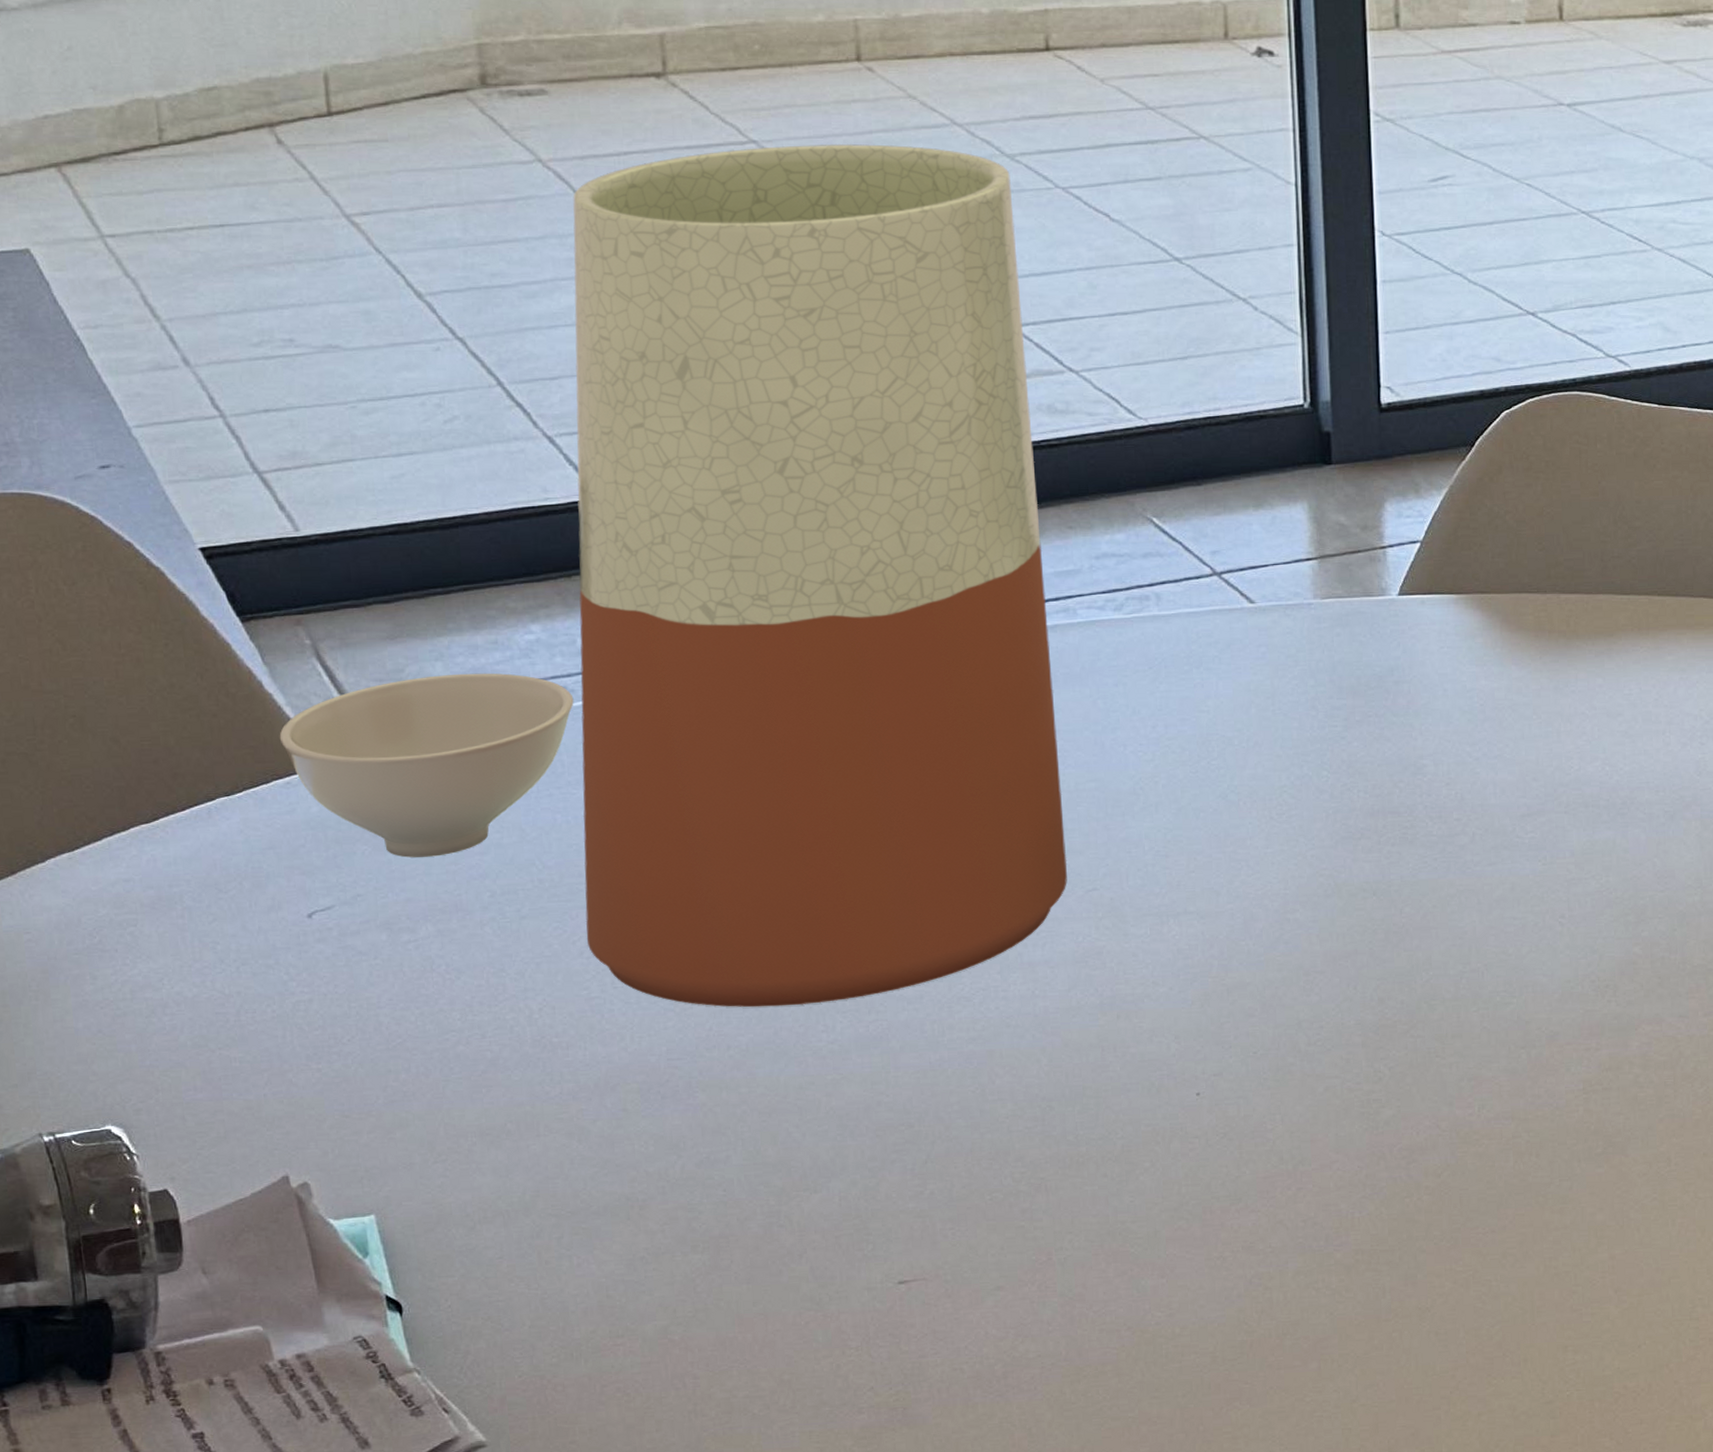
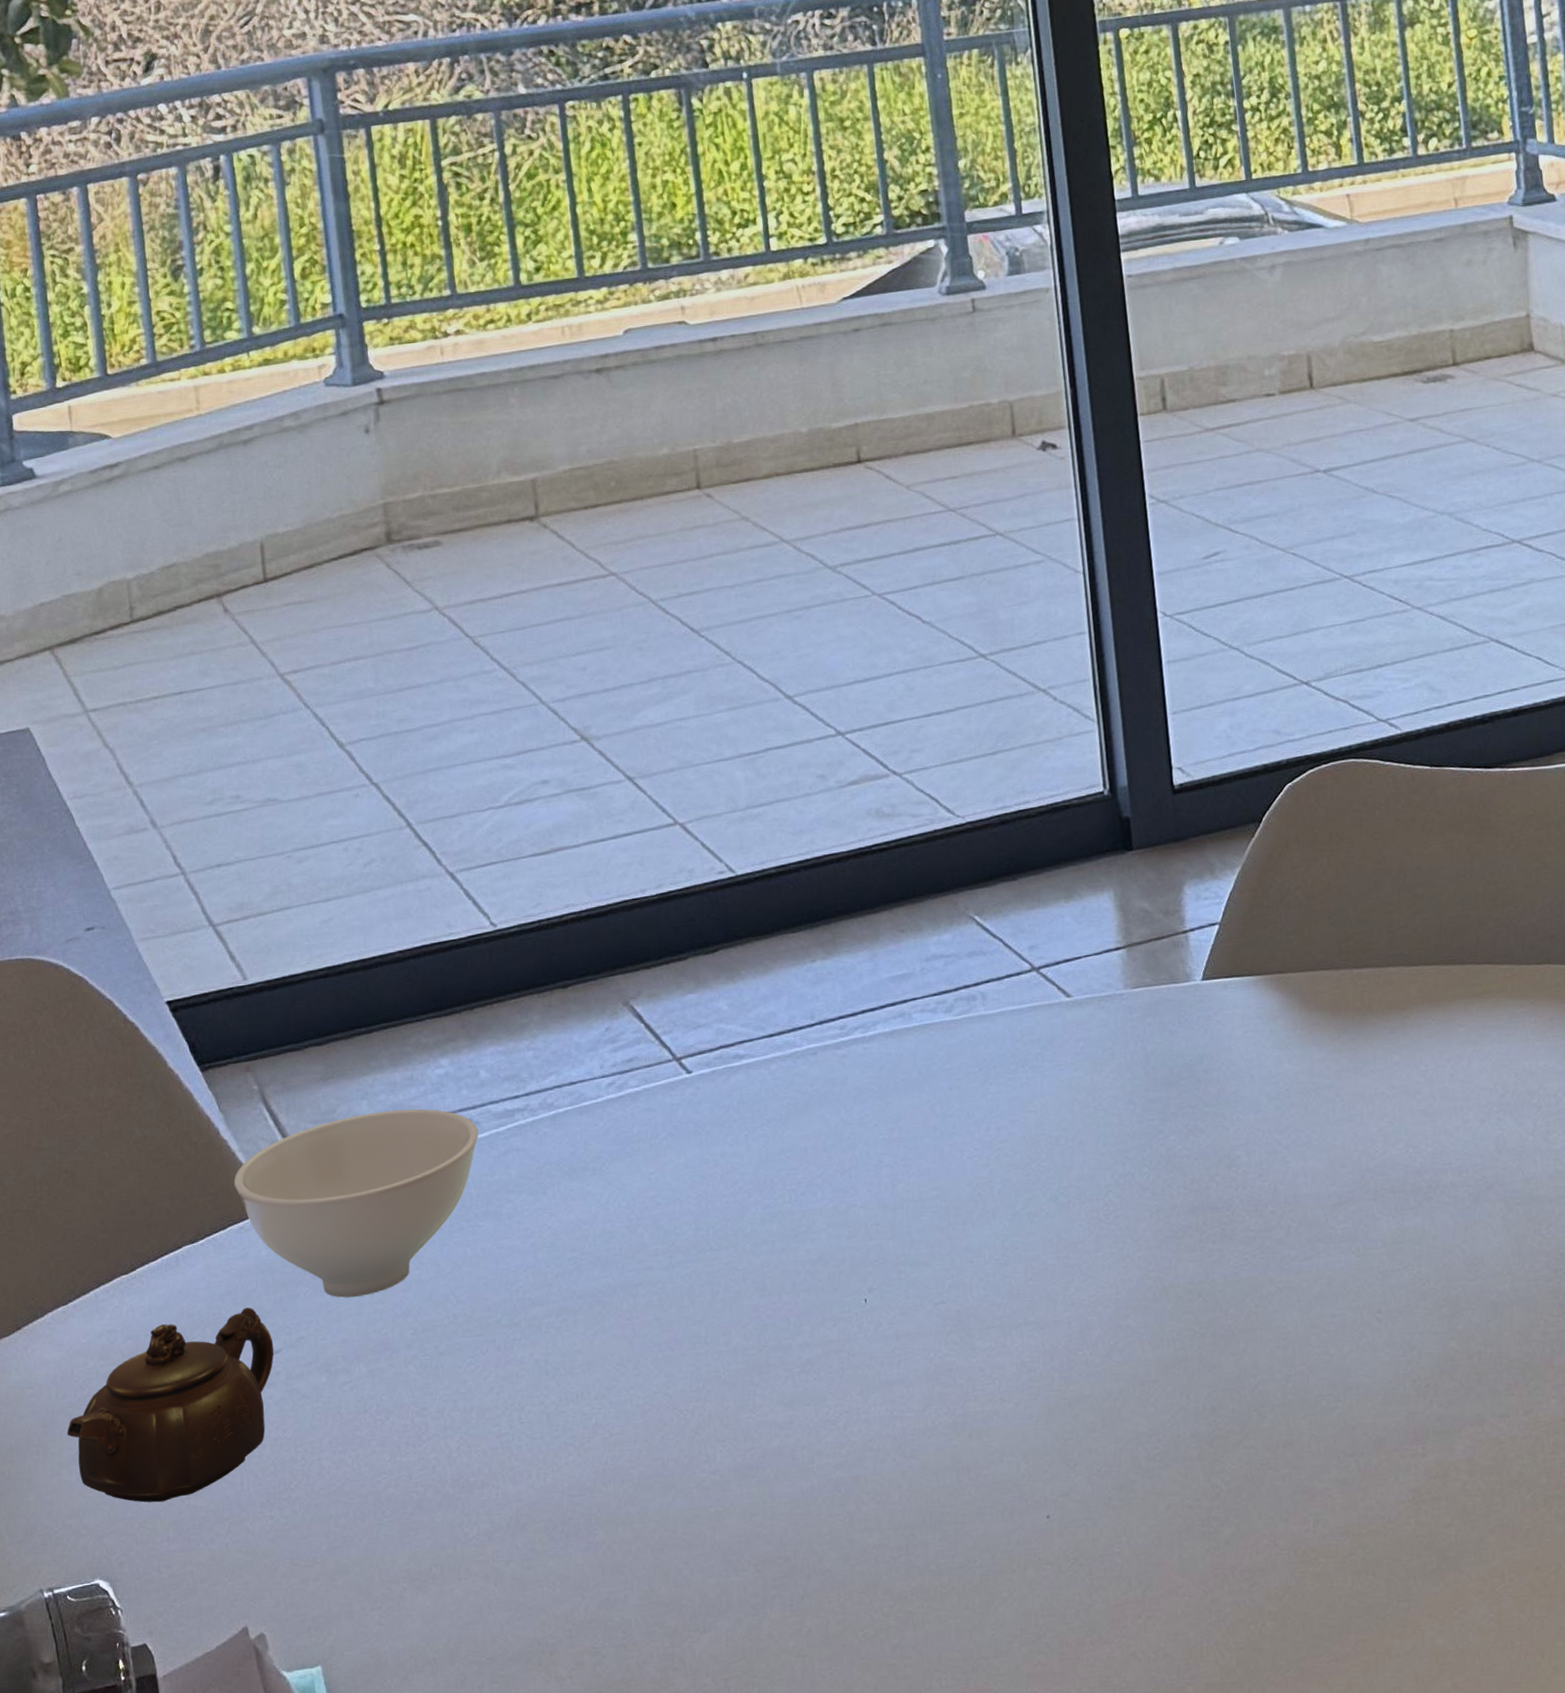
teapot: none [72,863,325,1052] -> present [66,1307,274,1503]
vase: present [572,144,1067,1007] -> none [464,566,917,1440]

